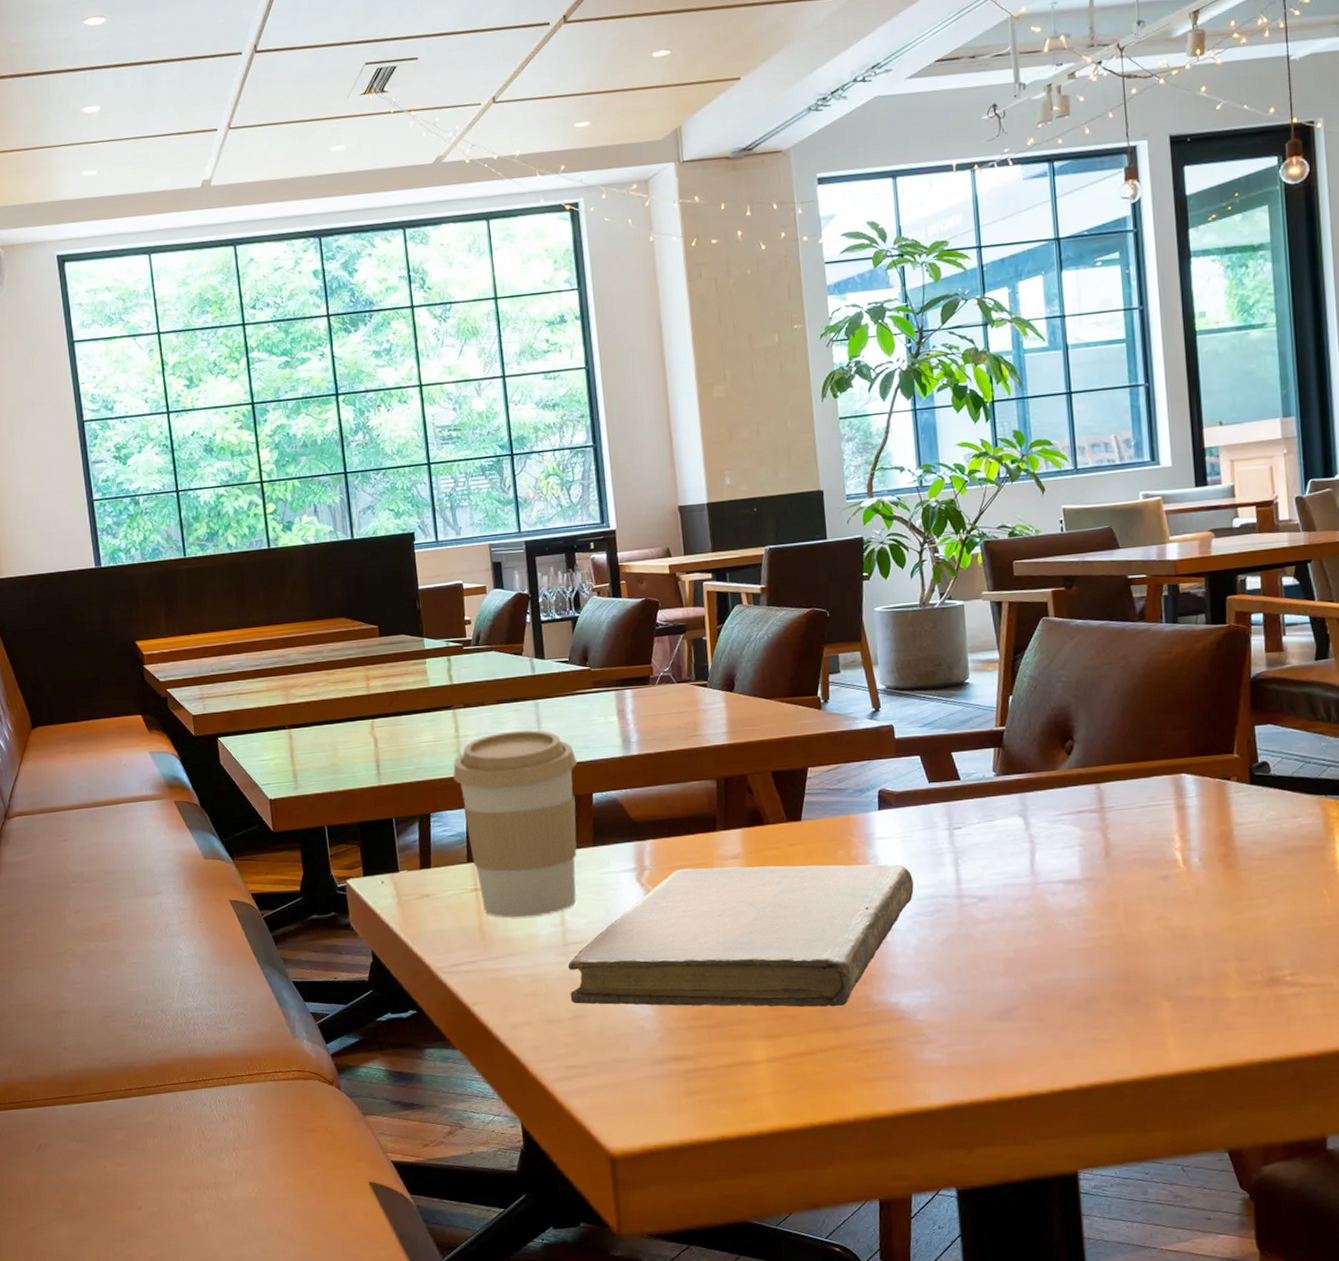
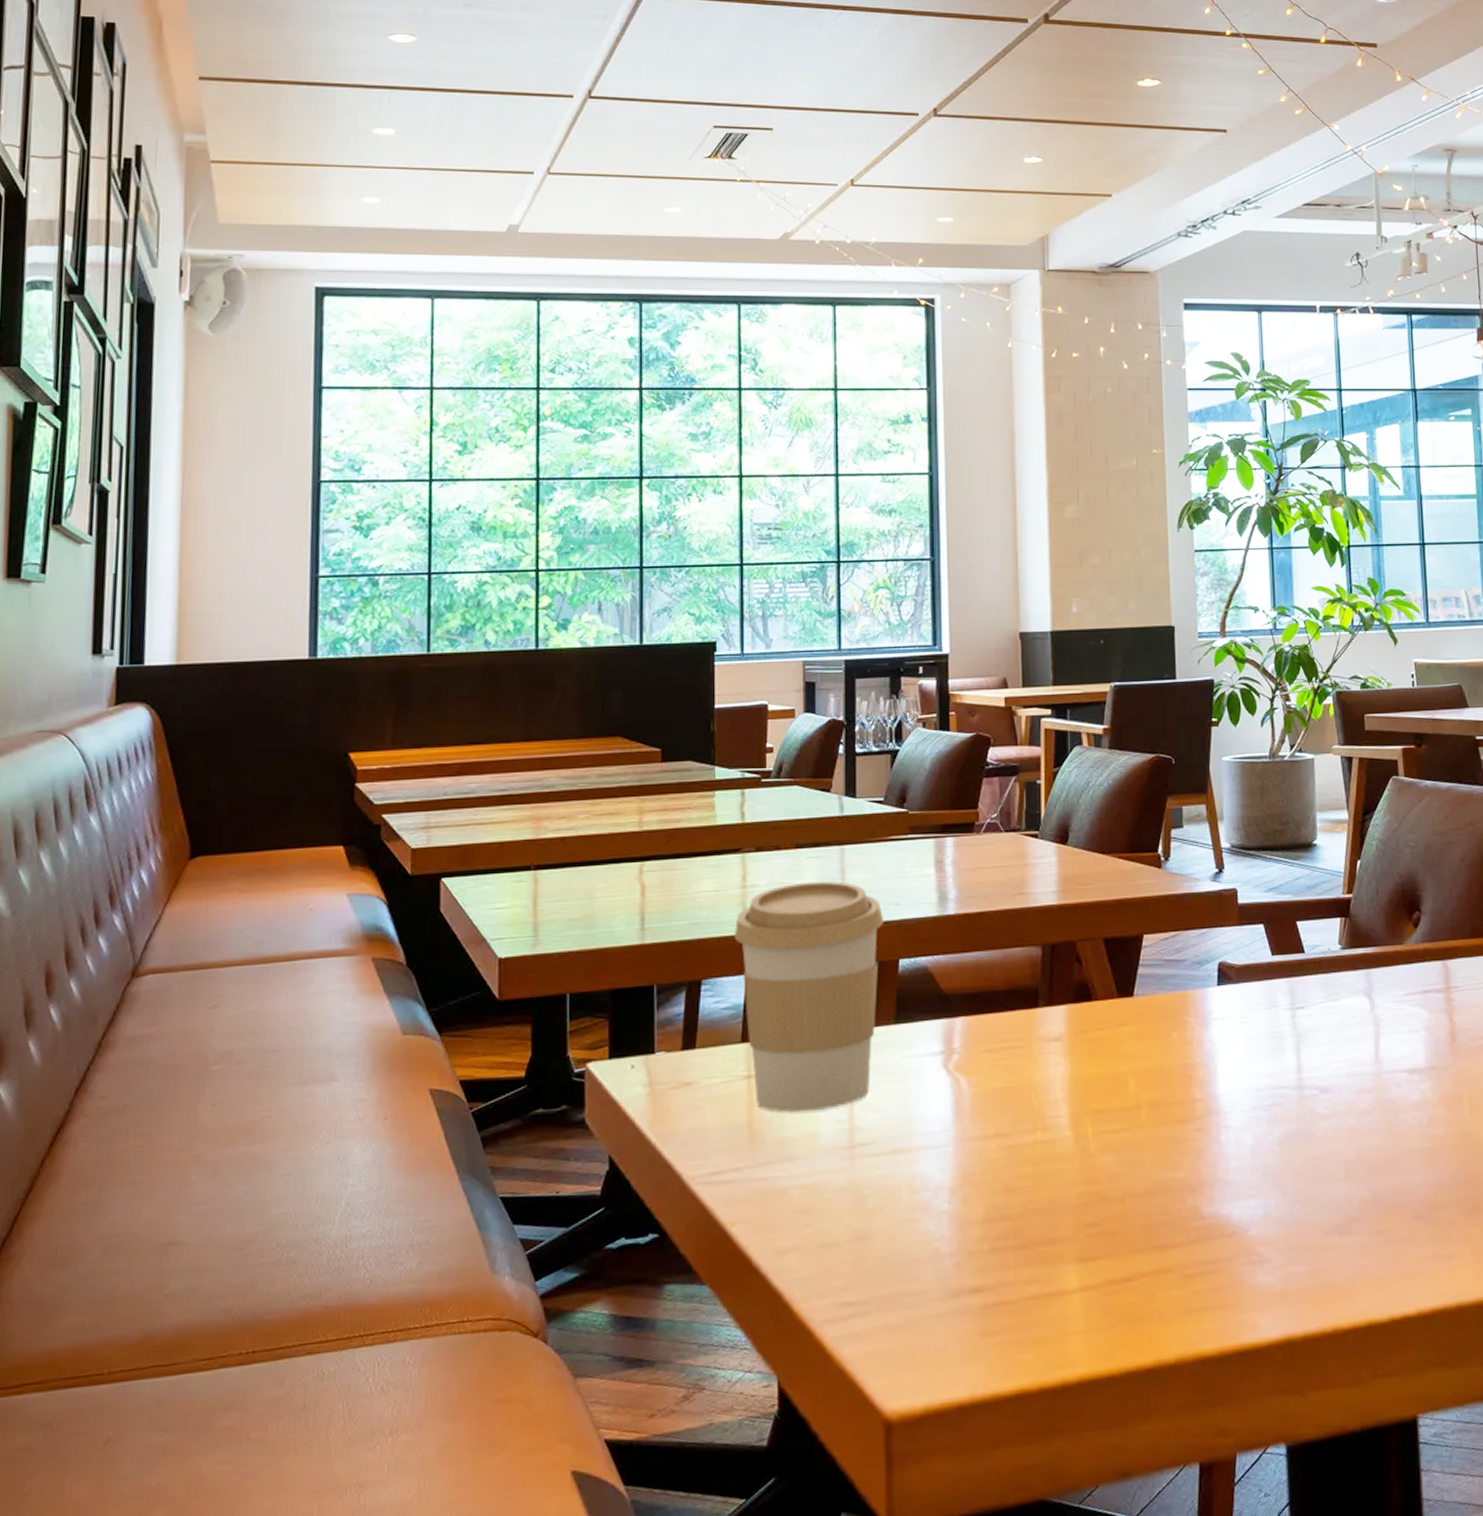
notebook: present [568,864,914,1007] -> none [852,1048,1252,1223]

